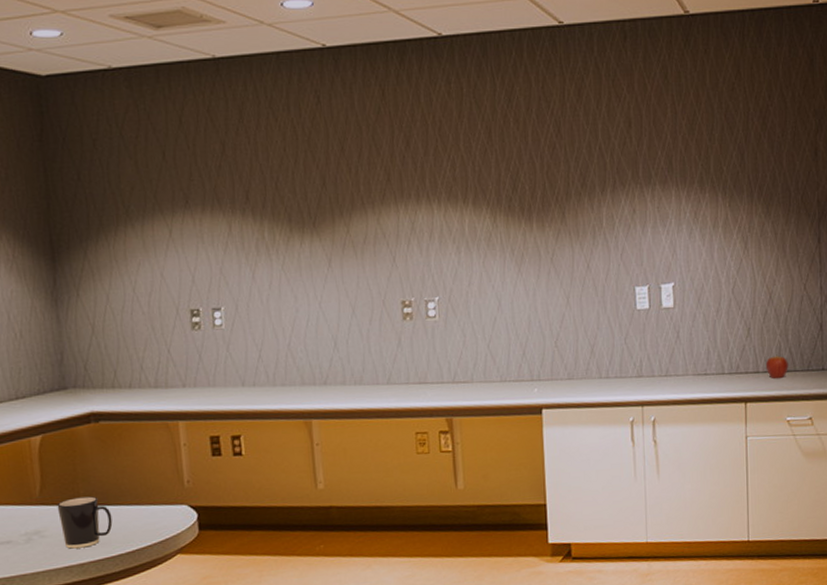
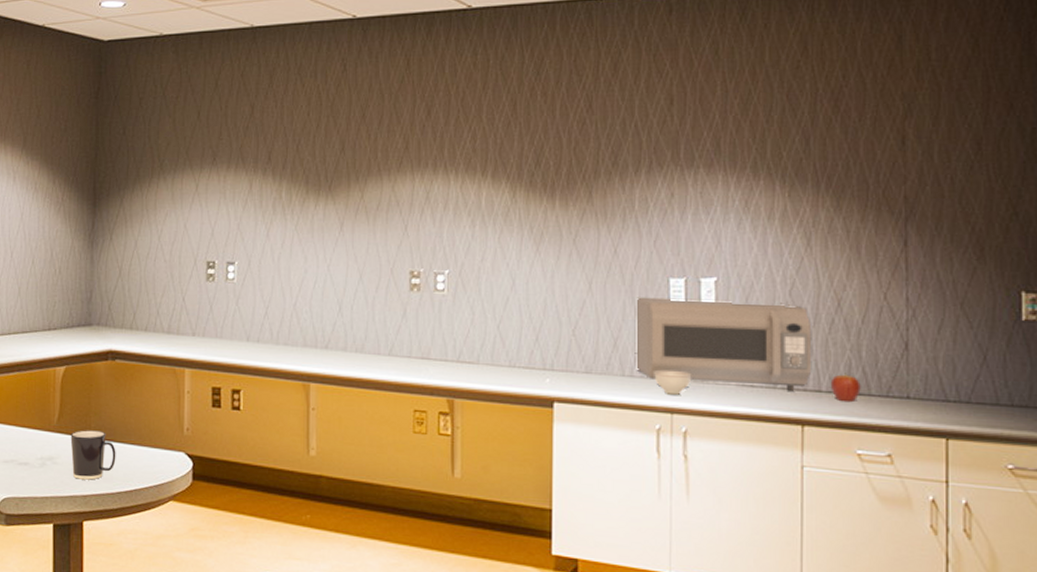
microwave: none [608,300,751,378] -> present [634,297,811,393]
bowl: none [625,368,658,390] -> present [652,369,692,395]

